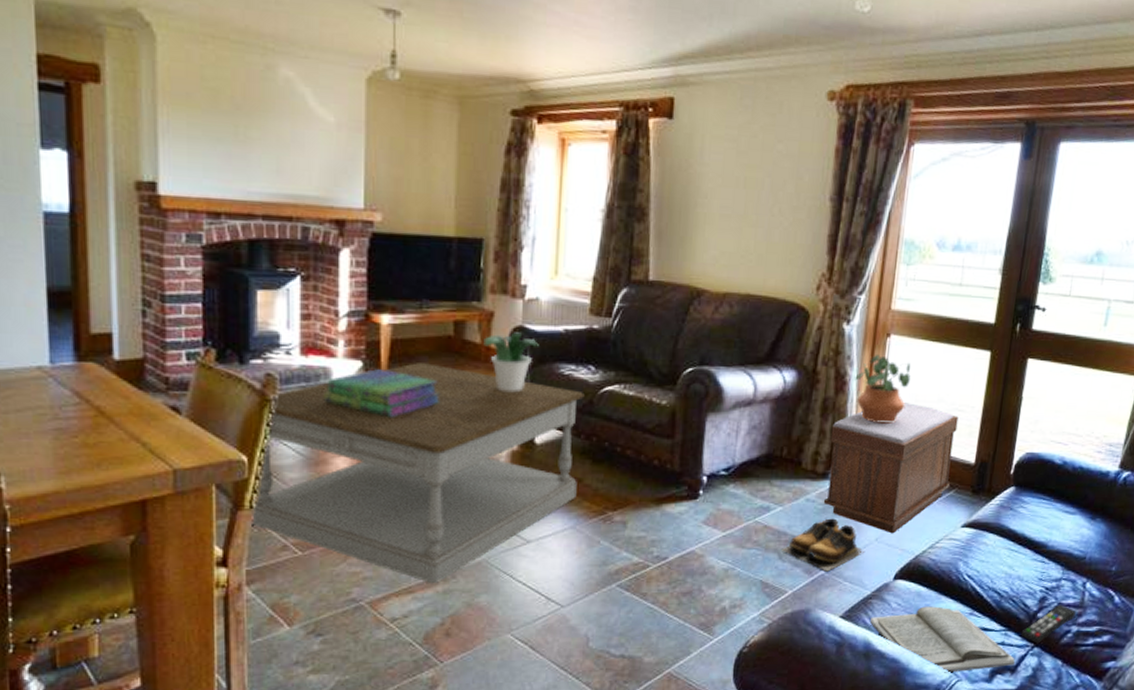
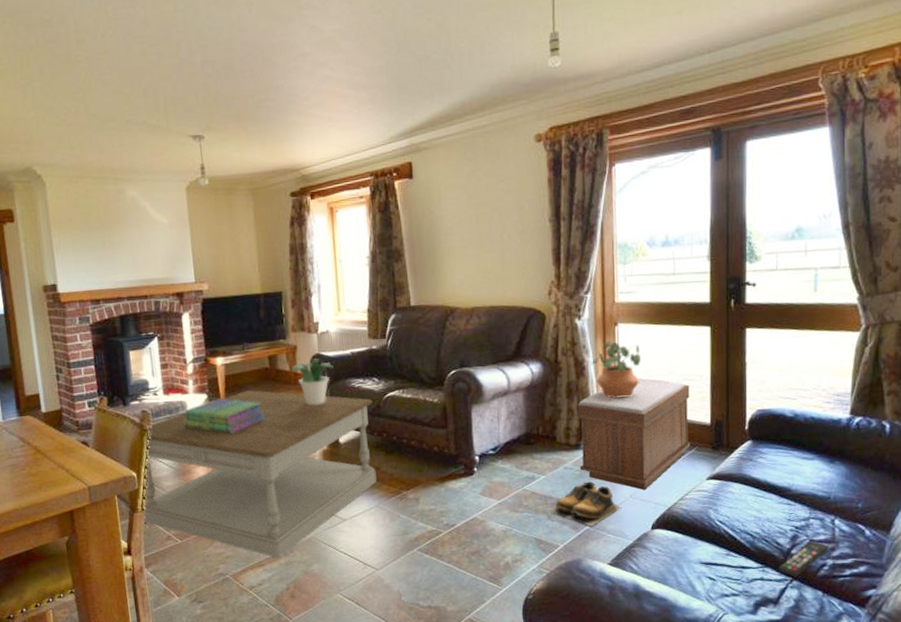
book: present [870,606,1015,673] -> none [636,550,776,608]

